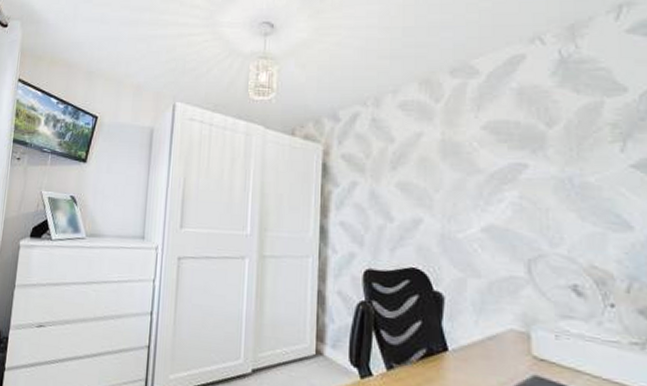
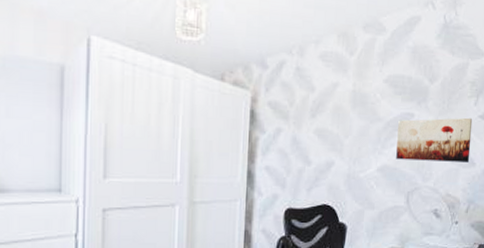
wall art: none [506,167,623,225] -> present [396,117,473,163]

